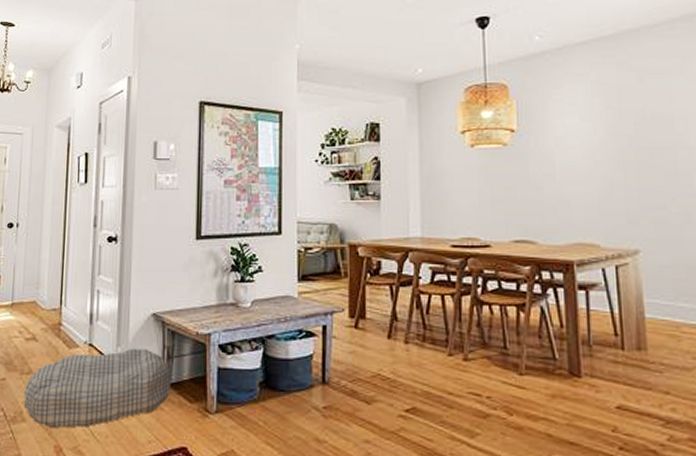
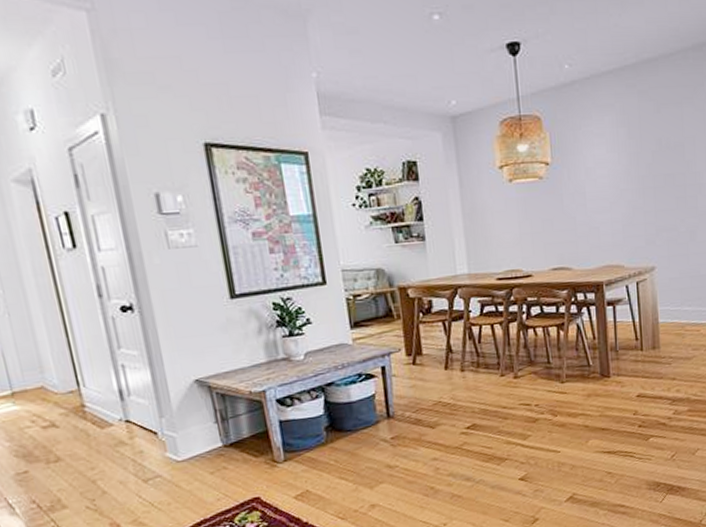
dog bed: present [23,348,171,428] -> none [56,415,233,508]

